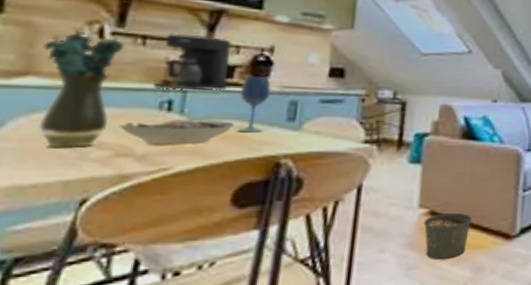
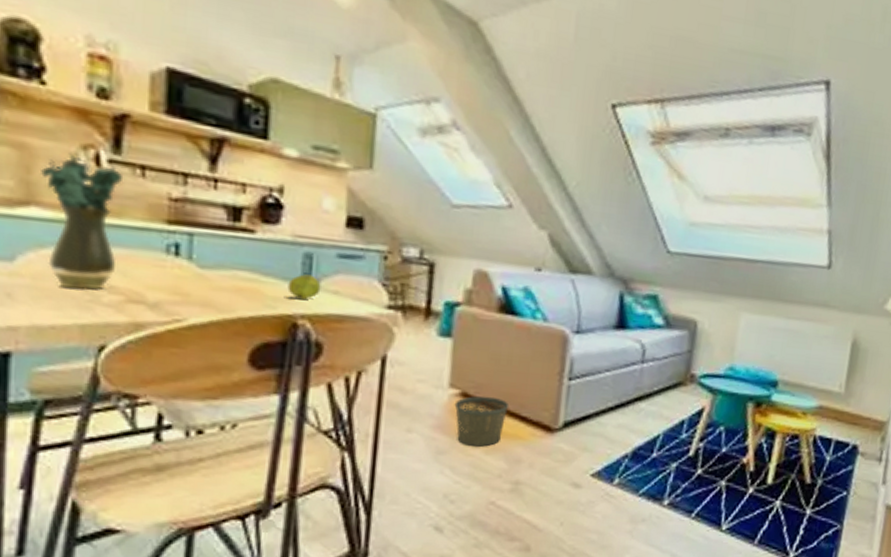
salad: present [119,119,234,146] -> none [127,265,246,296]
coffee maker: present [152,34,232,91] -> none [157,165,237,236]
wineglass: present [236,75,271,133] -> none [249,220,283,287]
fruit: none [268,119,304,143] -> present [283,274,321,300]

